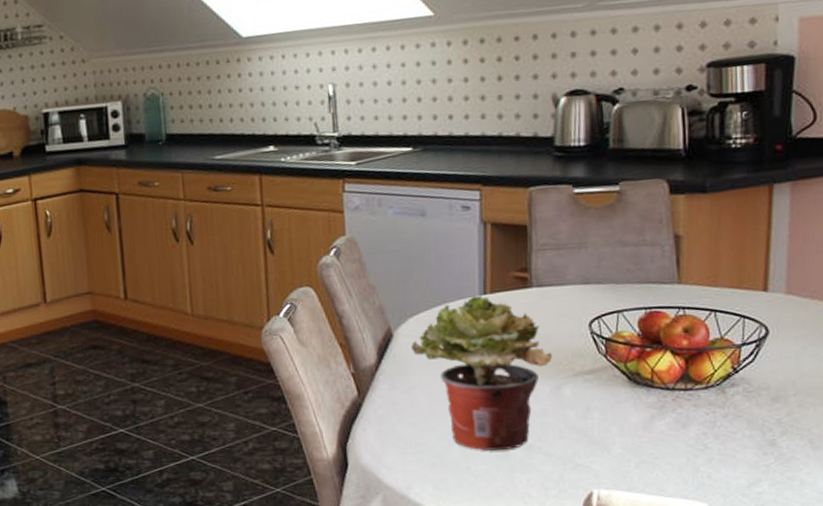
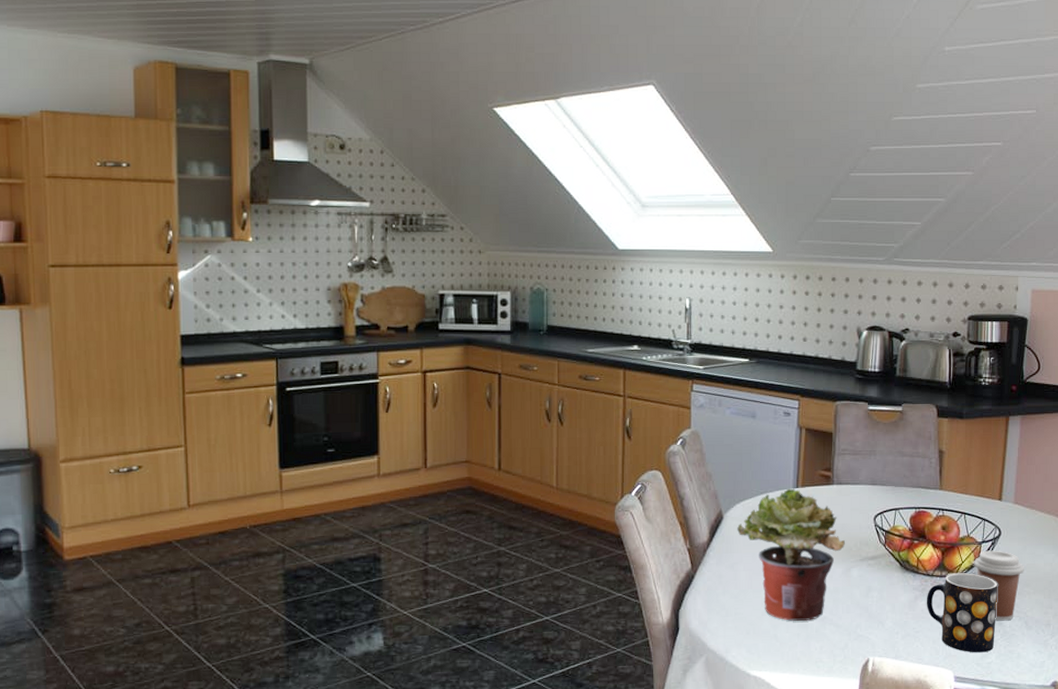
mug: none [666,384,768,482] -> present [926,573,998,653]
coffee cup: none [730,353,805,441] -> present [973,550,1024,621]

